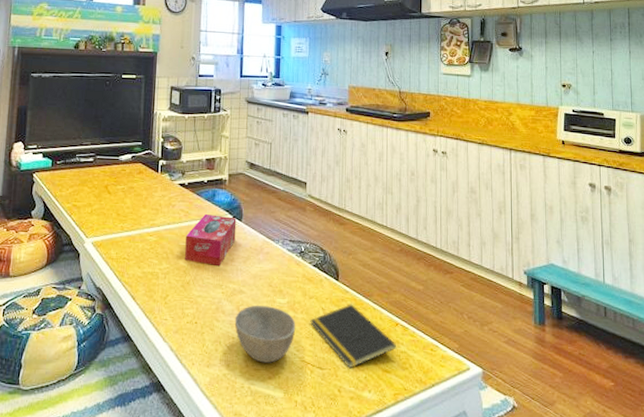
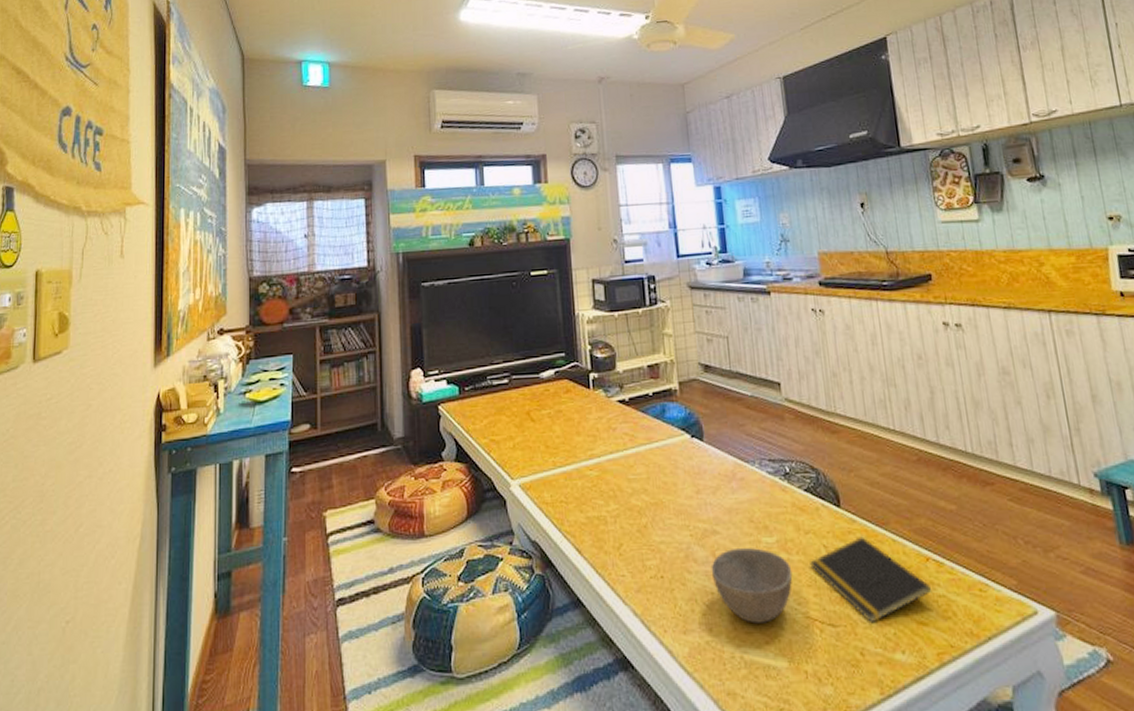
tissue box: present [185,214,237,267] -> none [635,435,699,502]

